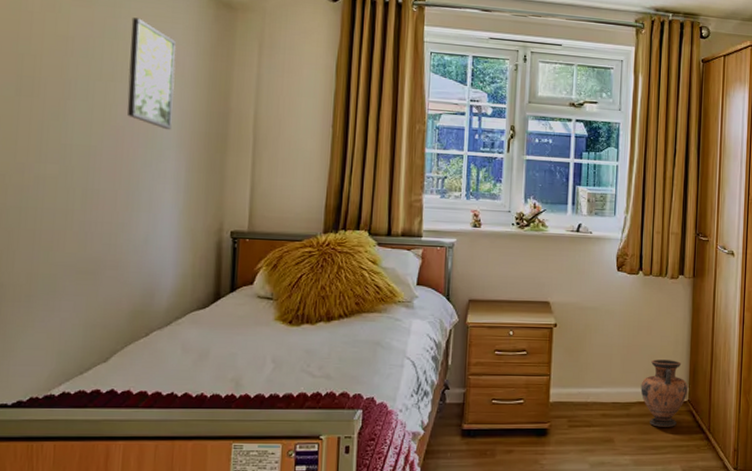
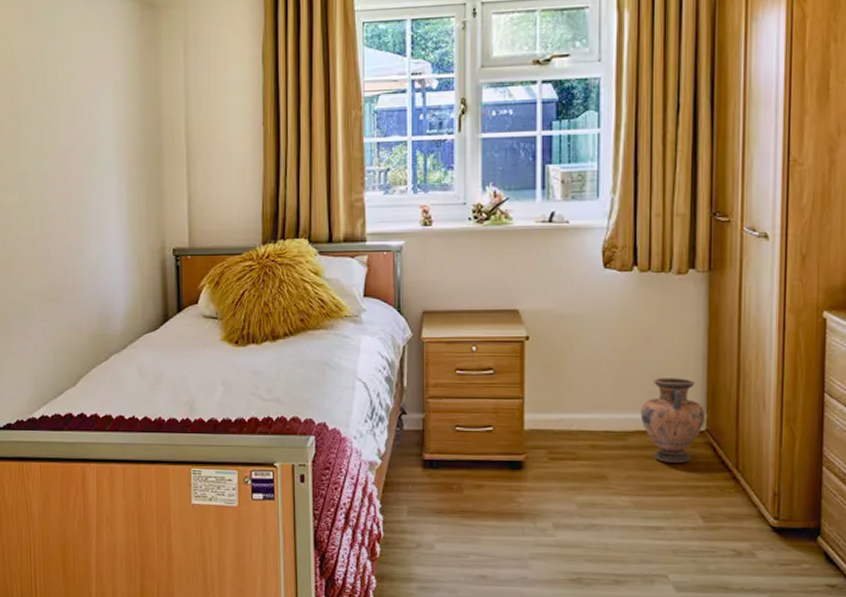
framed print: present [126,17,176,130] -> none [66,33,110,148]

